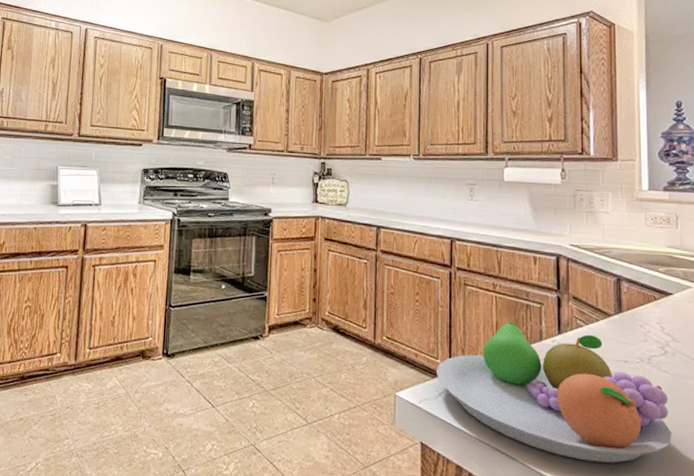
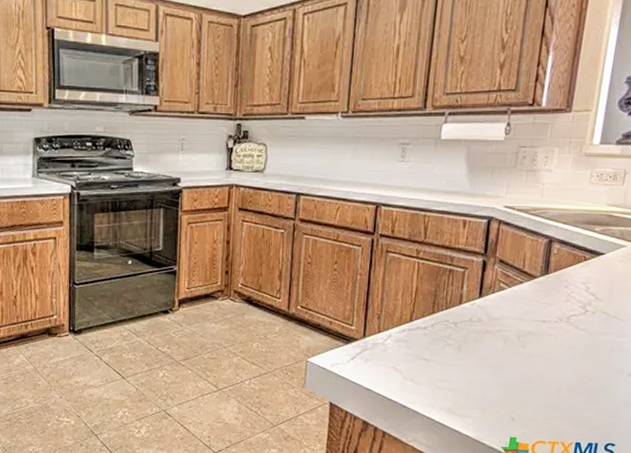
fruit bowl: present [435,321,672,463] -> none [349,286,580,414]

